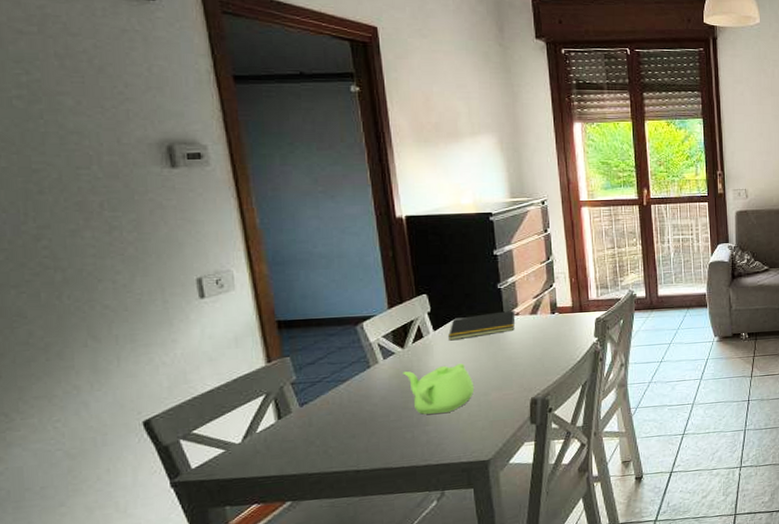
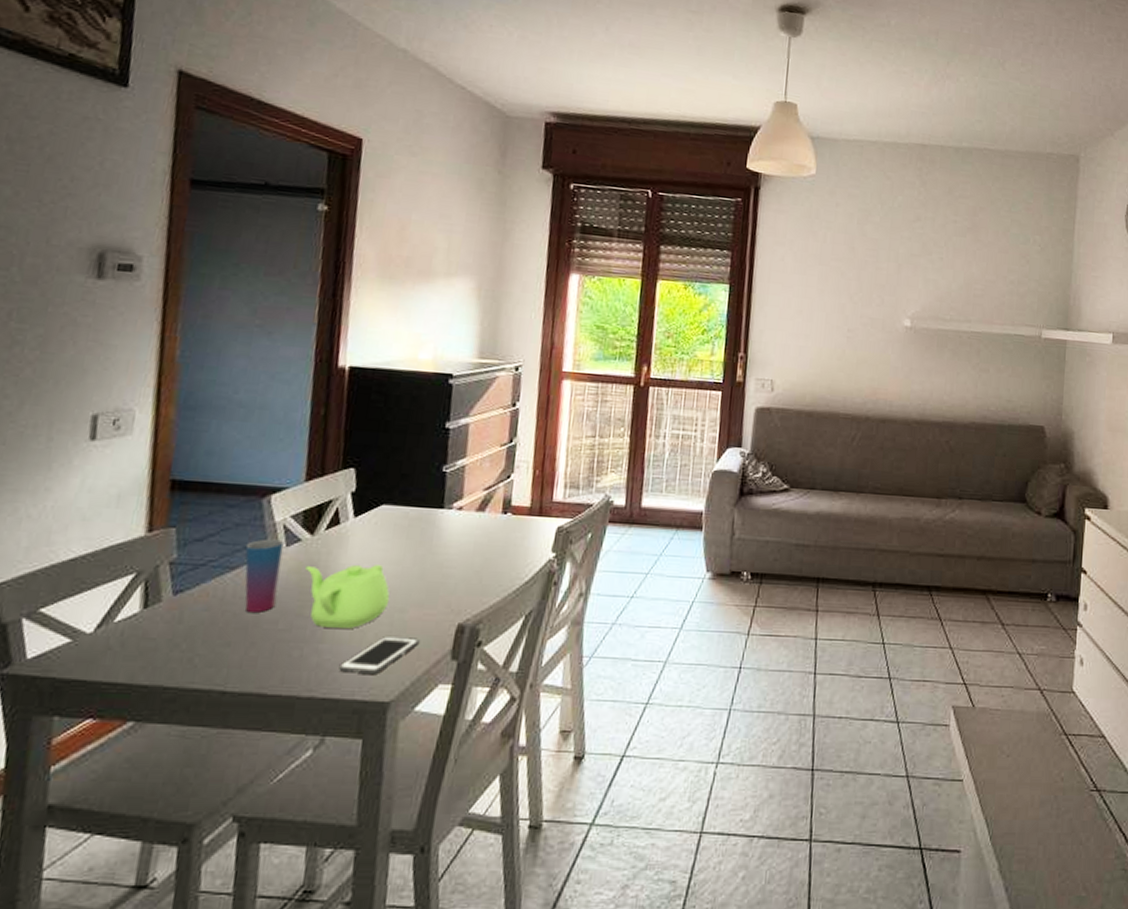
cup: none [350,355,384,411] -> present [244,538,285,612]
cell phone: none [445,412,503,445] -> present [339,636,419,674]
notepad: present [448,309,516,341] -> none [370,502,459,533]

